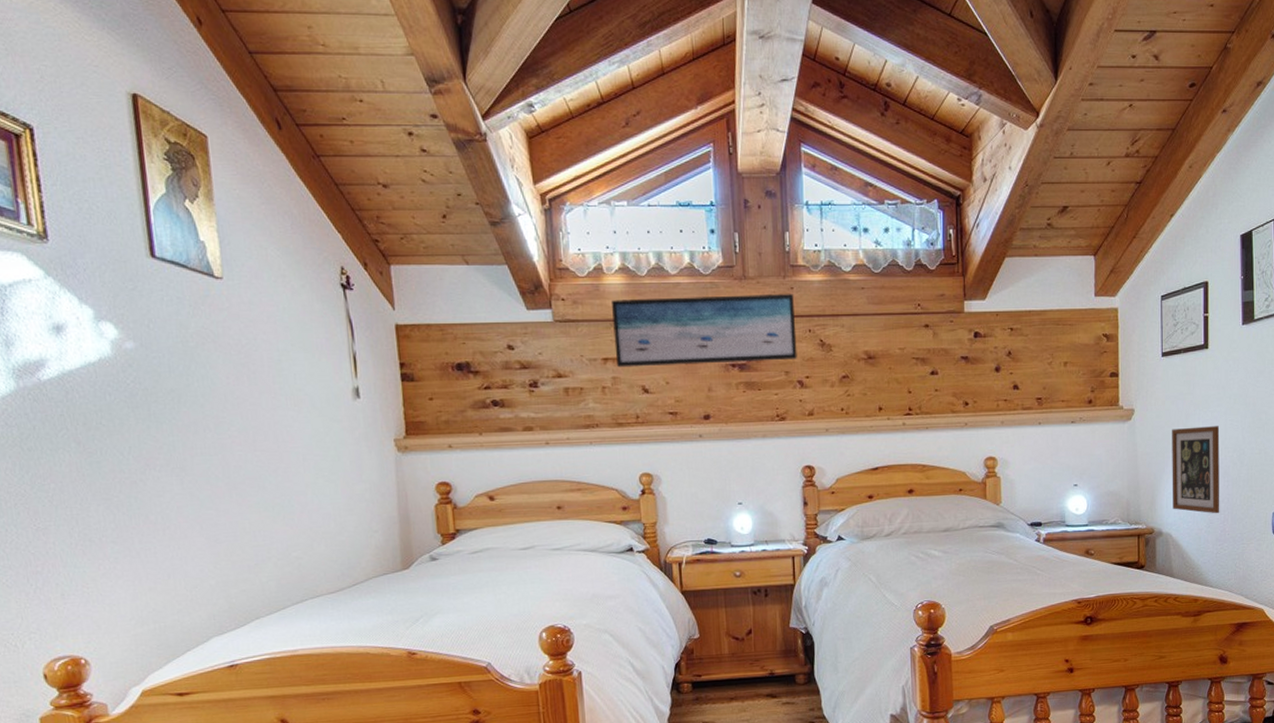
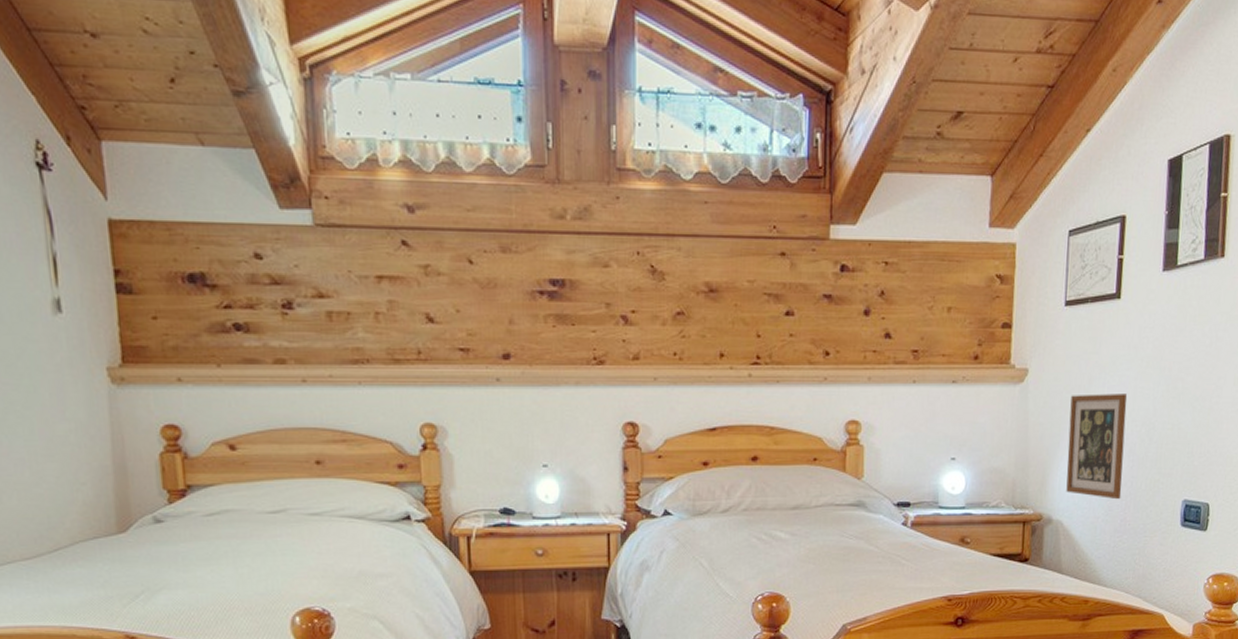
wall art: present [612,294,797,368] -> none [389,201,622,289]

